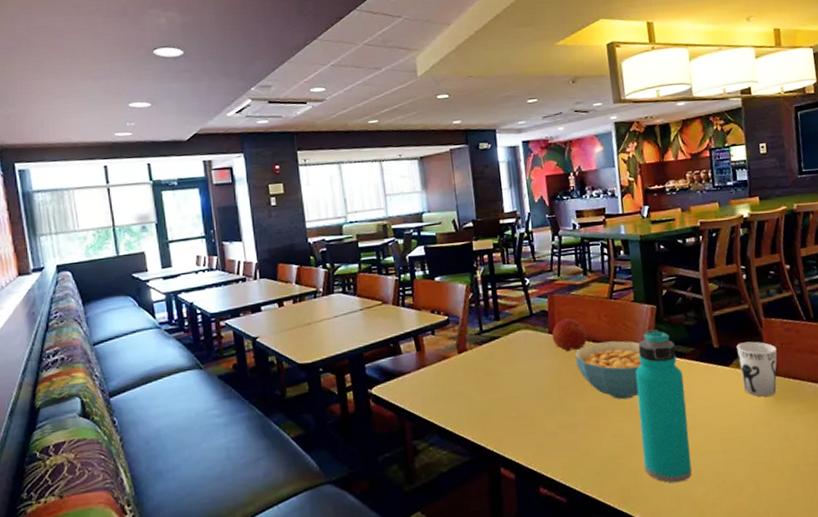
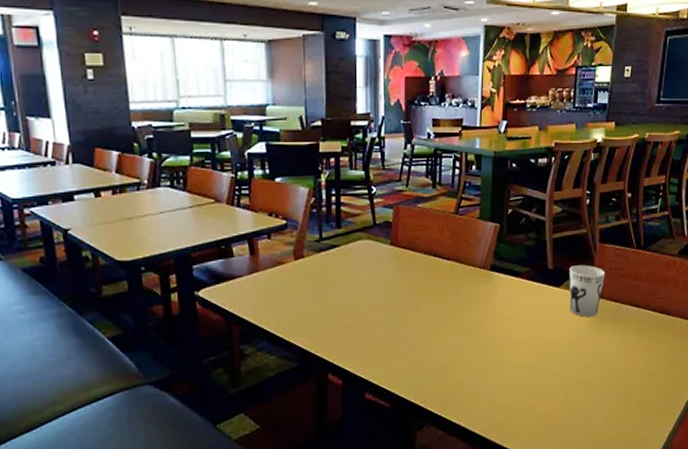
fruit: present [552,318,588,352] -> none [393,231,428,265]
cereal bowl: present [575,340,643,400] -> none [414,256,479,314]
water bottle: present [635,329,692,483] -> none [468,247,515,392]

